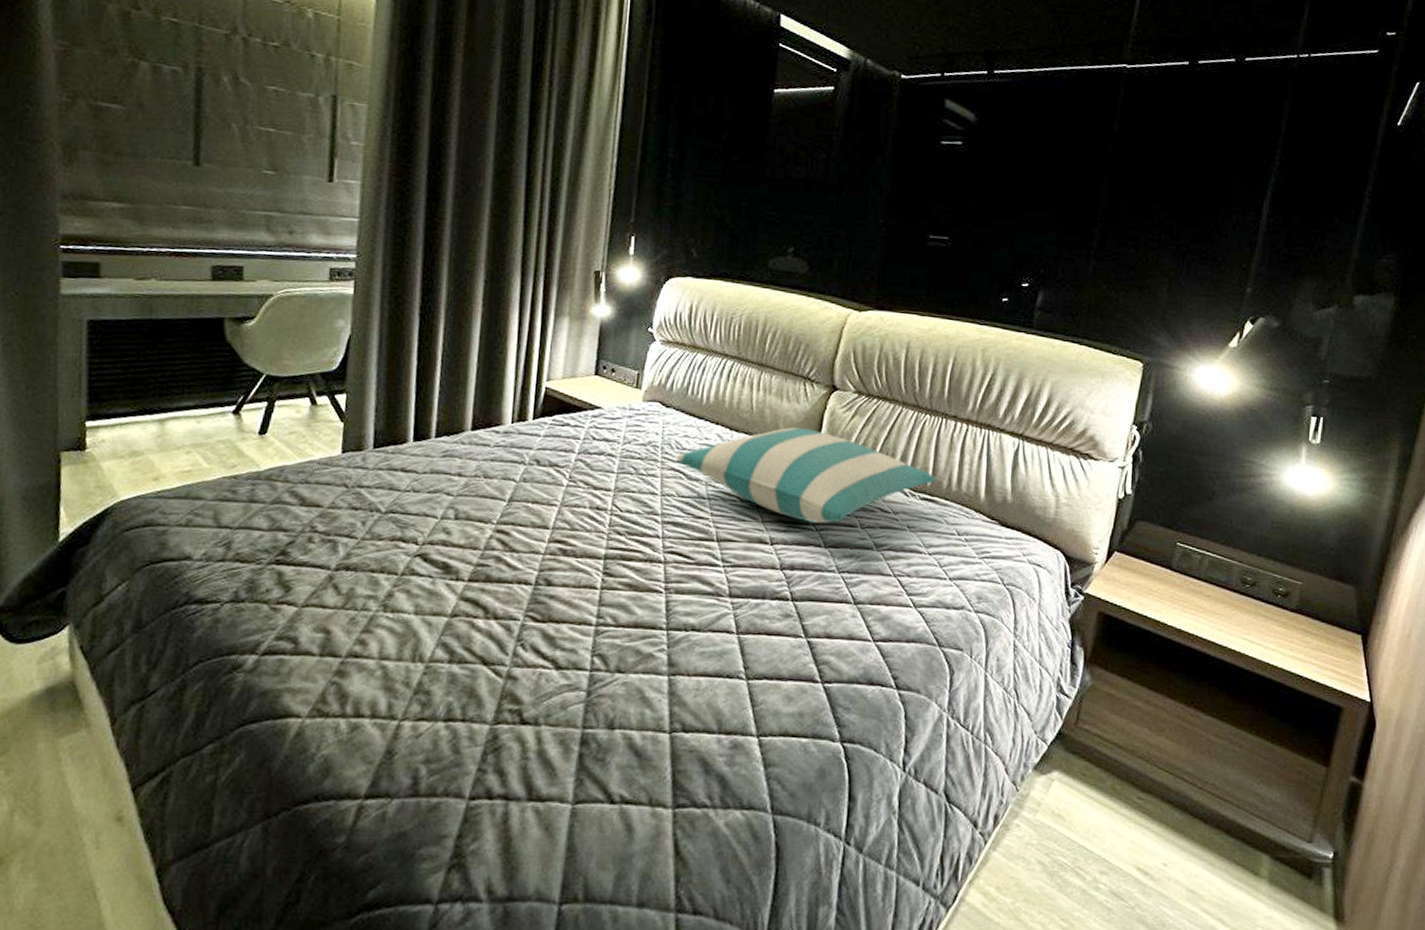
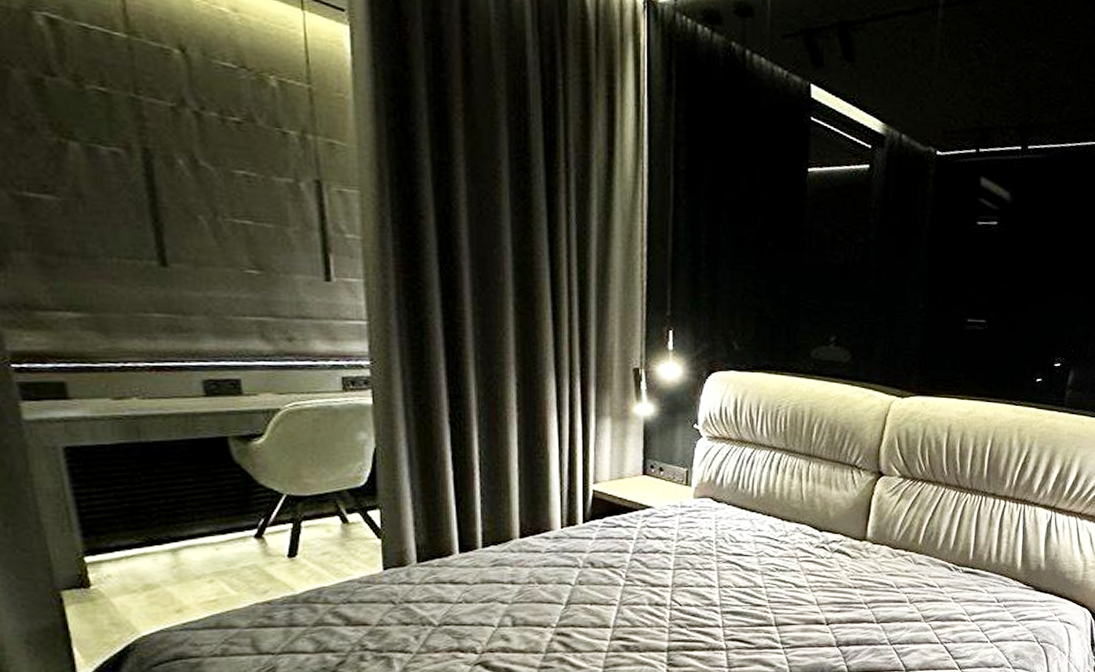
pillow: present [676,427,936,523] -> none [731,513,977,601]

